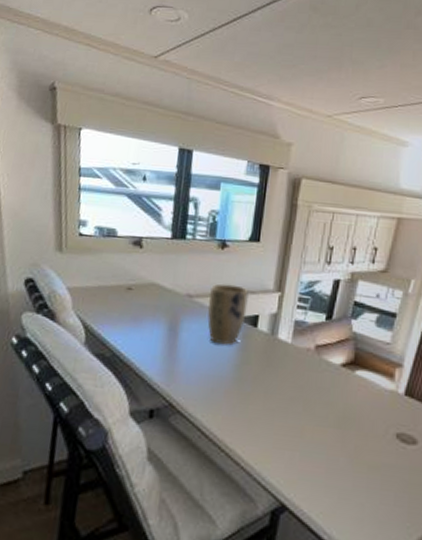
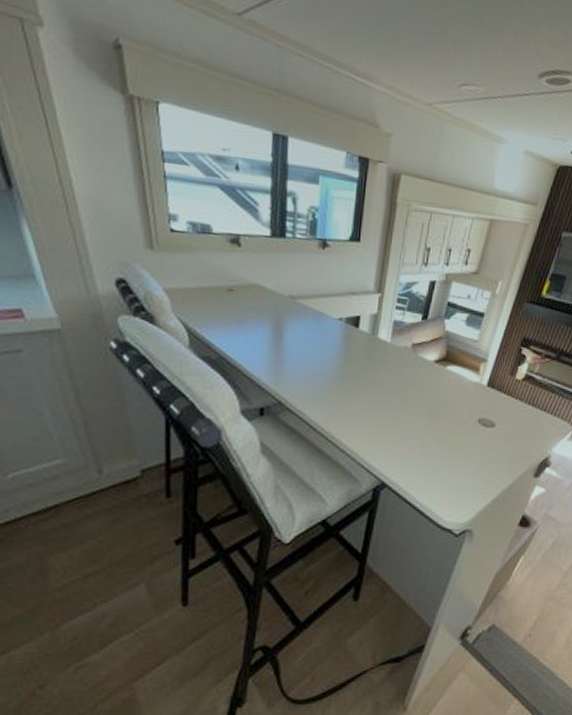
plant pot: present [207,283,249,345] -> none [311,284,350,346]

